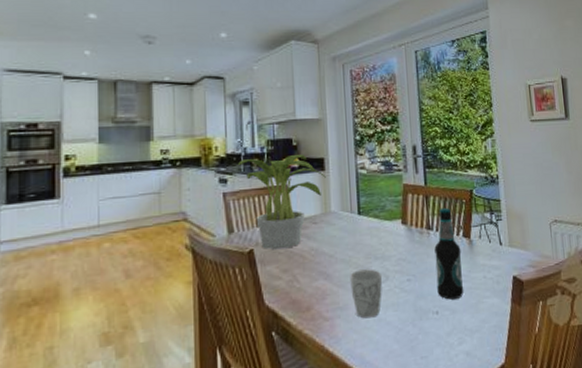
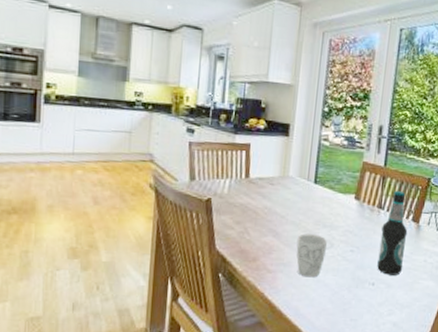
potted plant: present [237,155,326,250] -> none [205,113,289,203]

